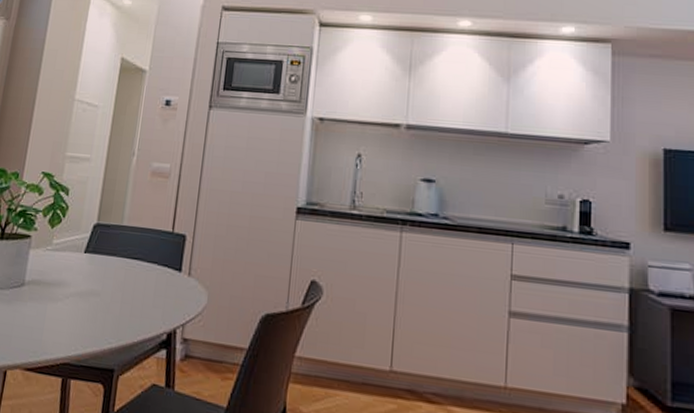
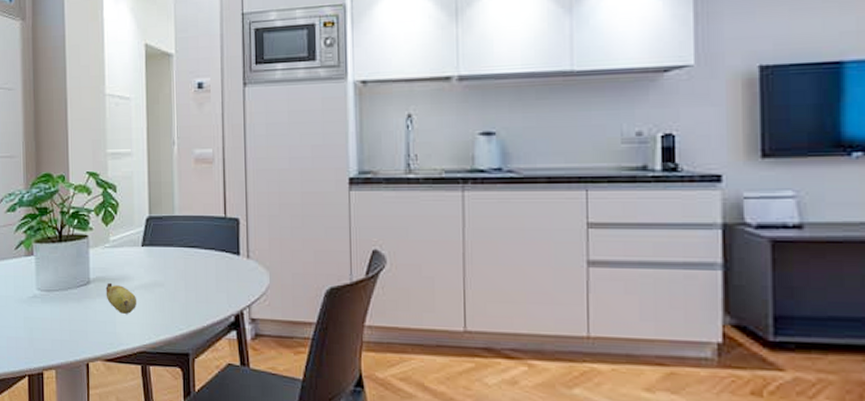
banana: none [38,286,70,322] -> present [105,282,137,314]

